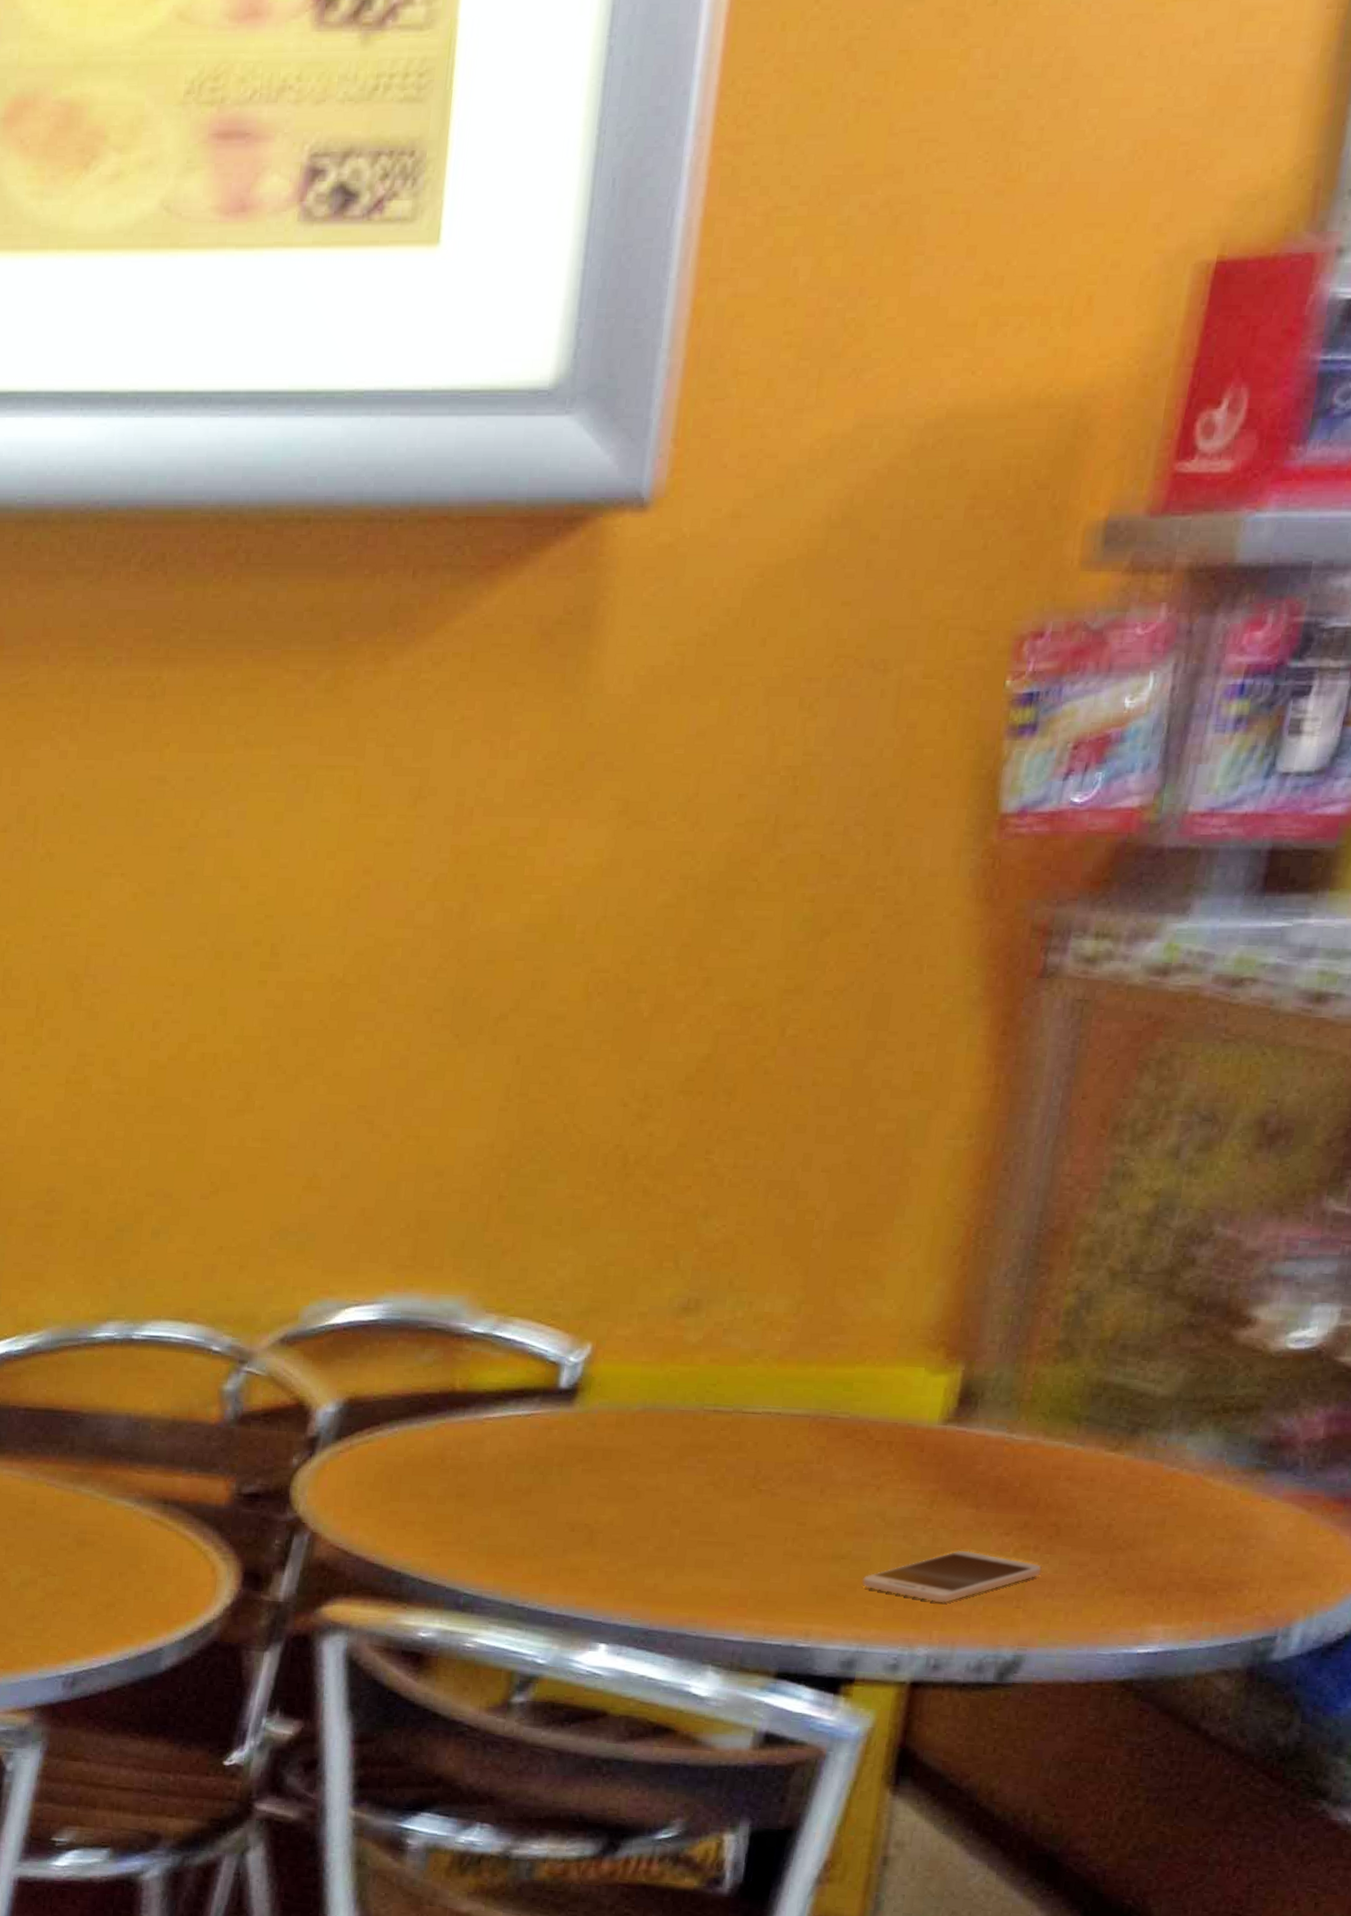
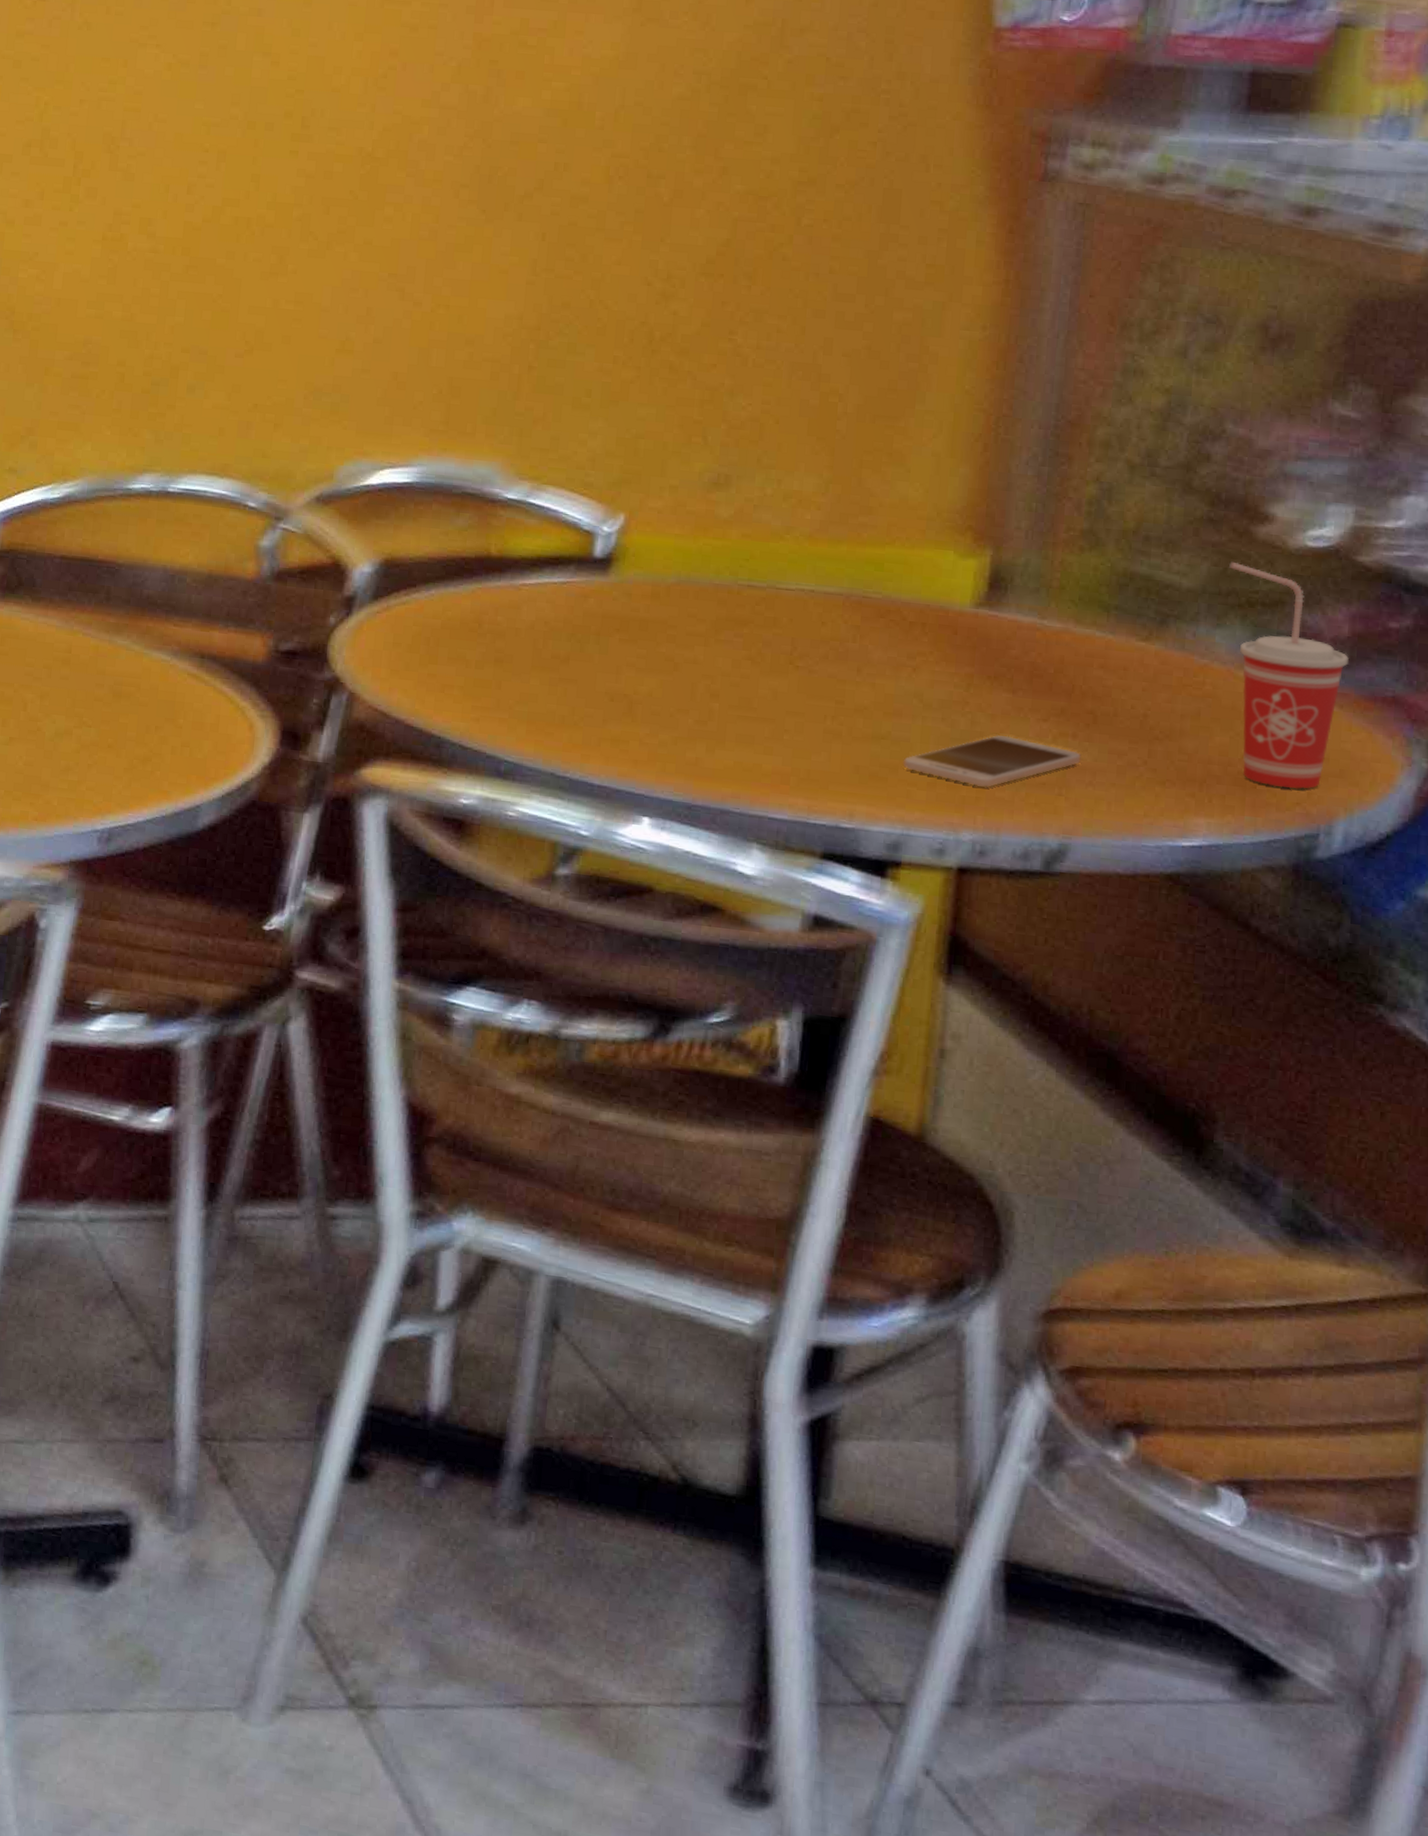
beverage cup: none [1203,1367,1322,1593] -> present [1229,561,1349,789]

